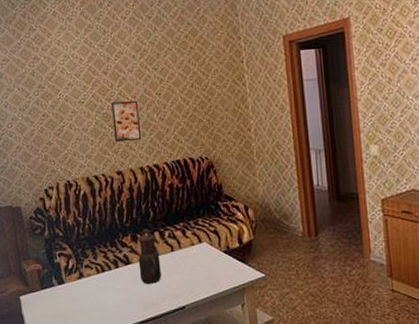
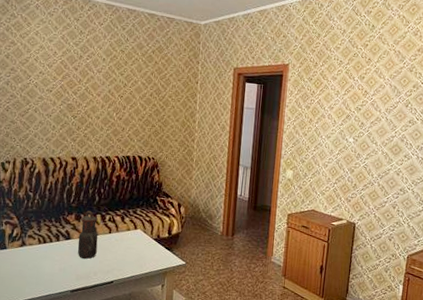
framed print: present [111,100,142,143] -> none [74,96,101,133]

